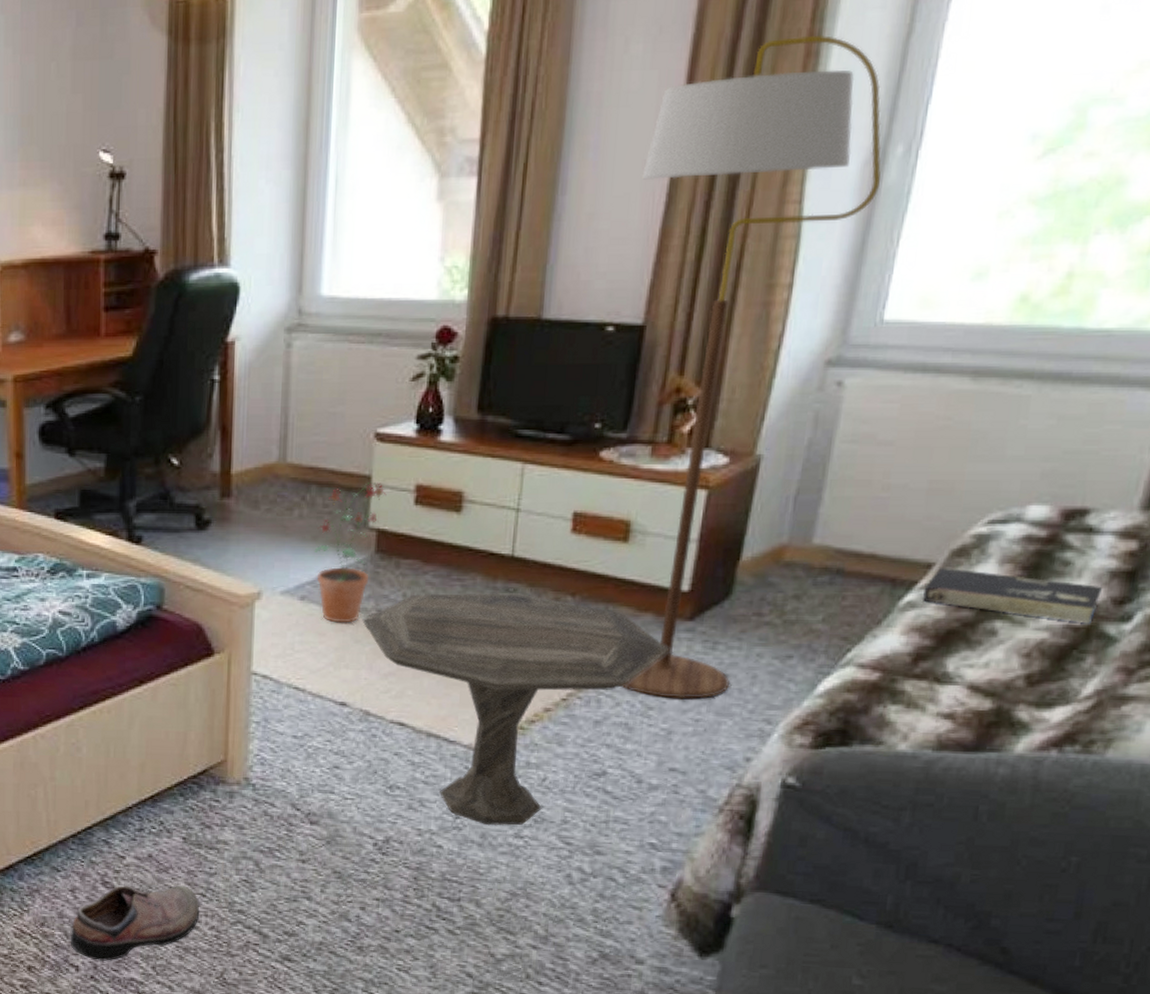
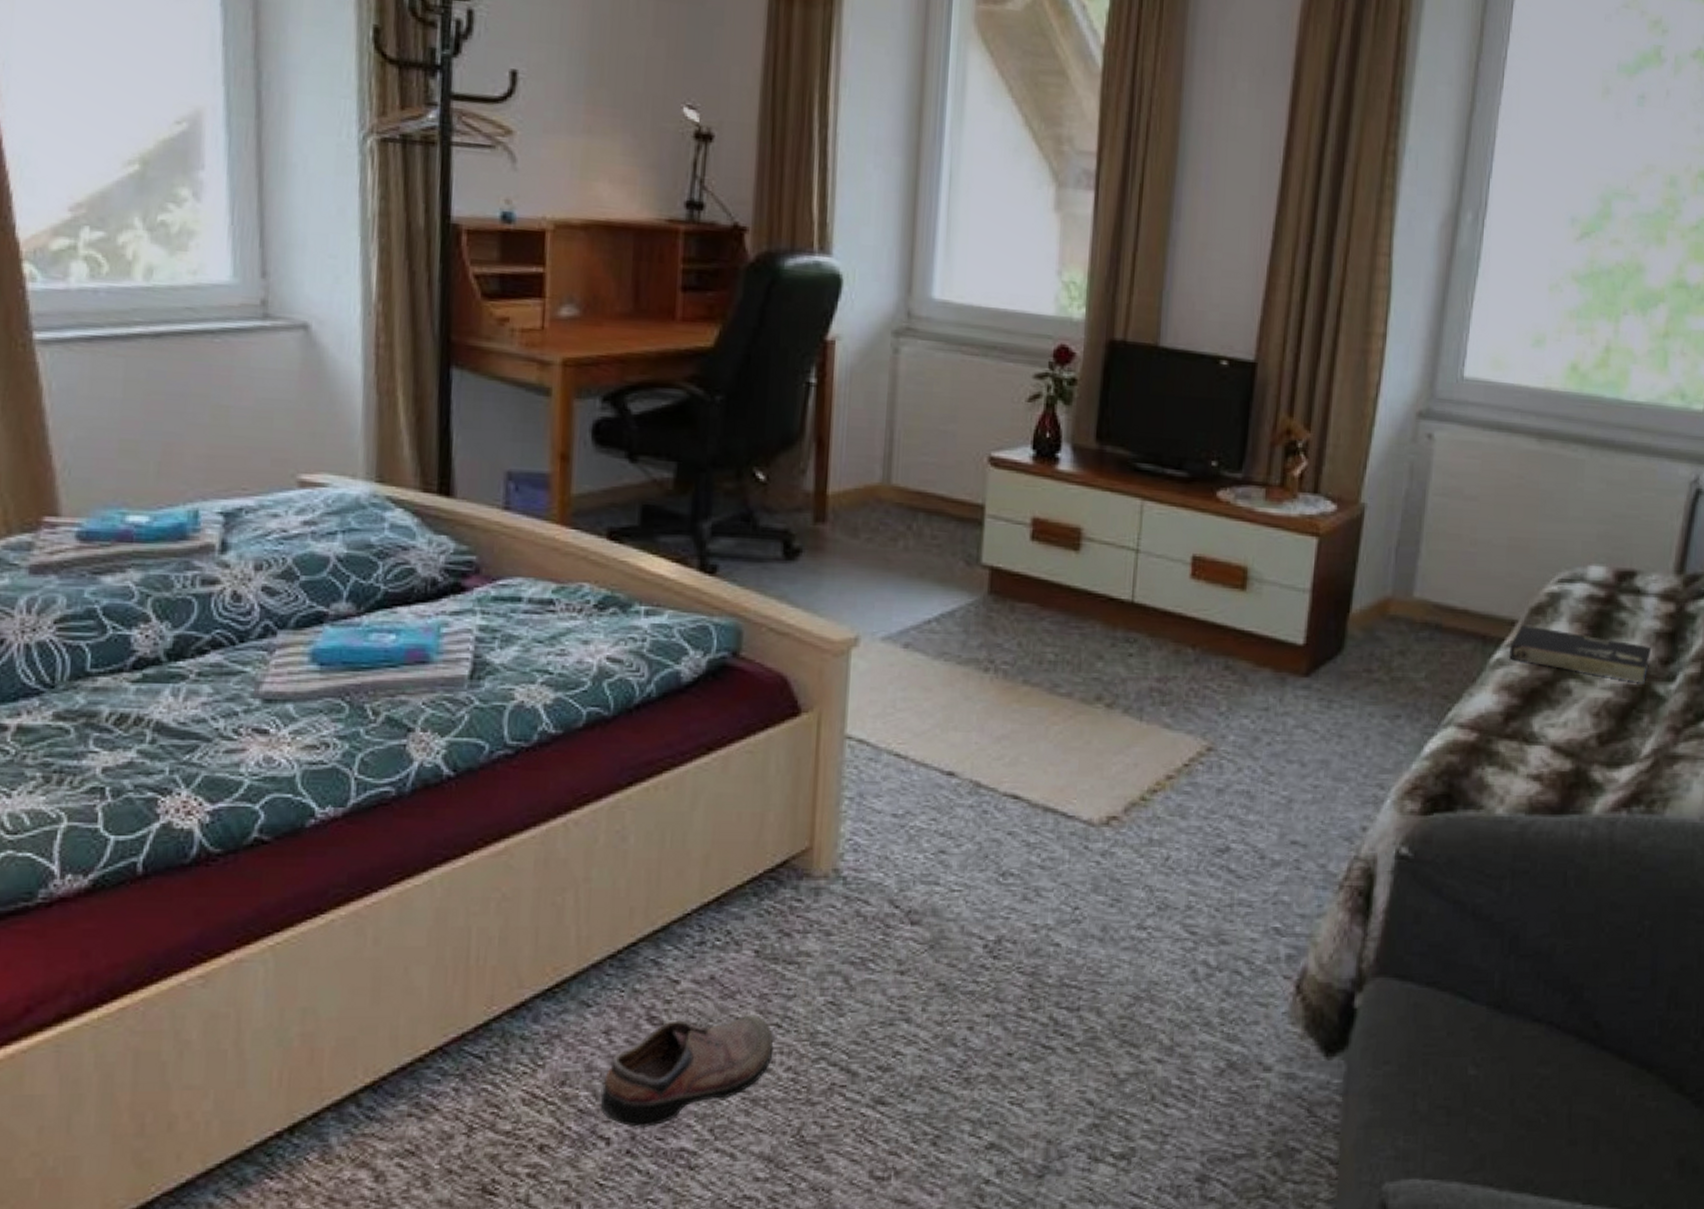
potted plant: present [314,483,387,623] -> none [920,513,1001,676]
side table: present [362,592,670,826] -> none [973,642,1288,916]
floor lamp: present [621,34,881,699] -> none [1242,97,1456,763]

